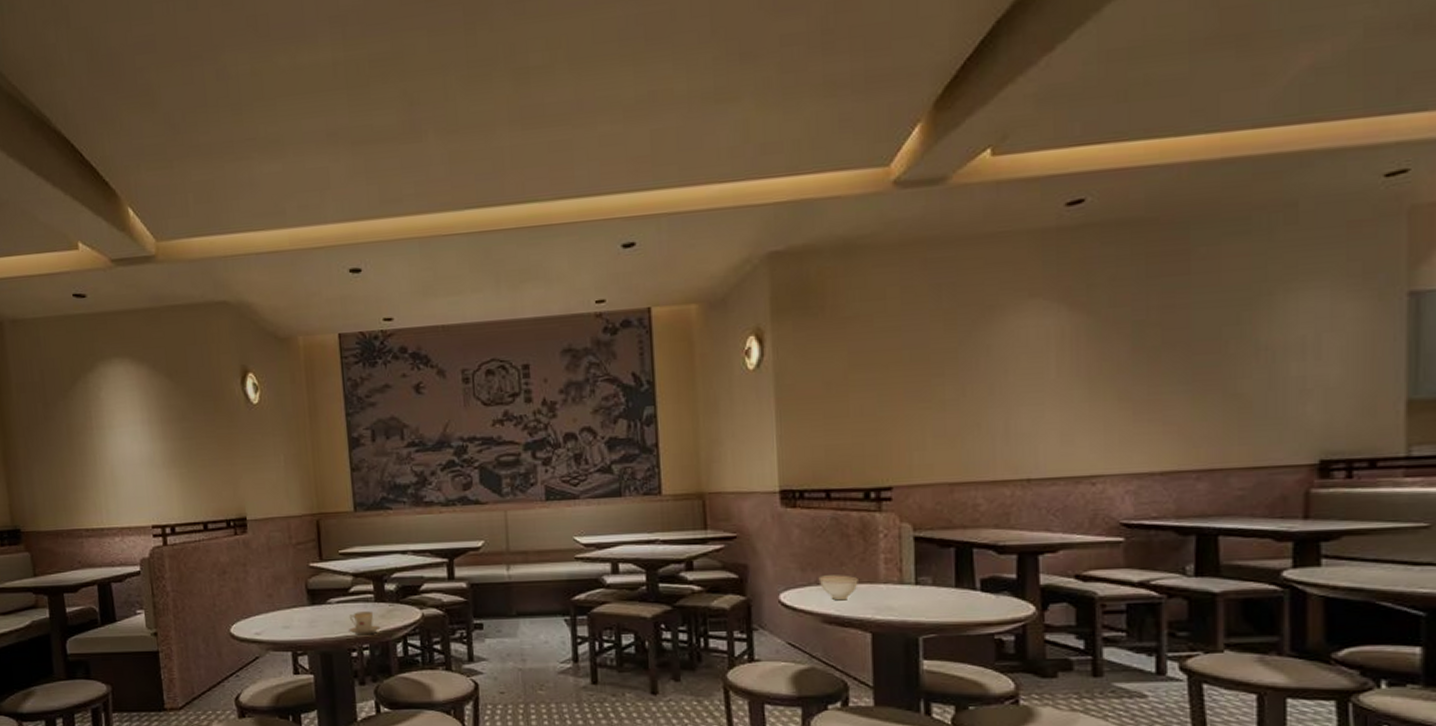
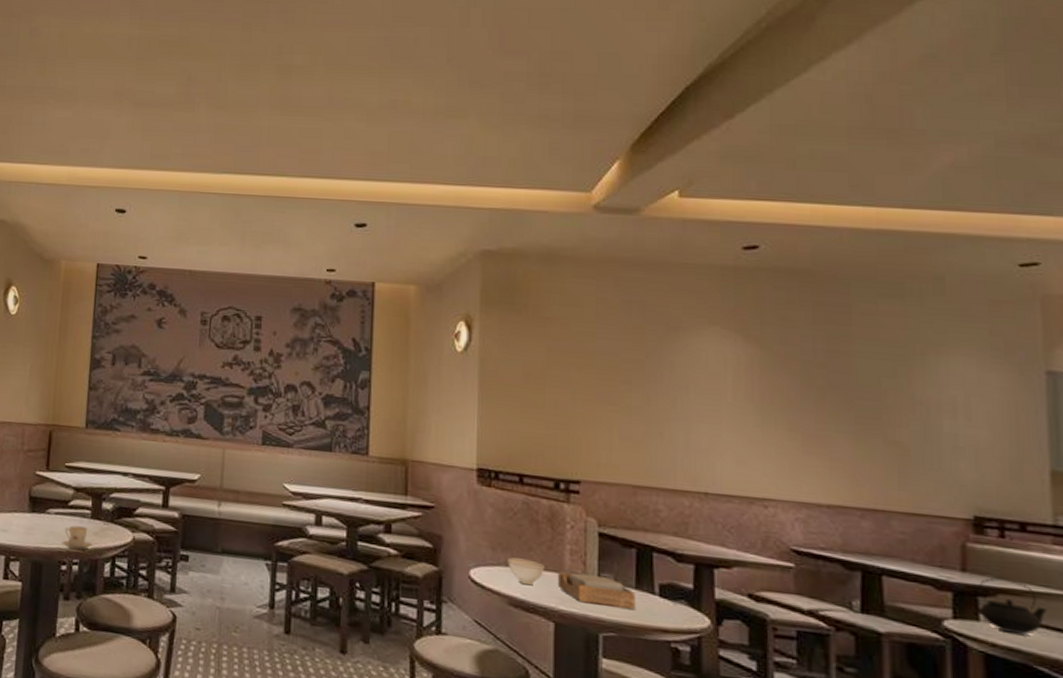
napkin holder: none [872,580,957,610] -> present [557,572,637,610]
teapot: none [1322,519,1394,573] -> present [979,577,1047,635]

